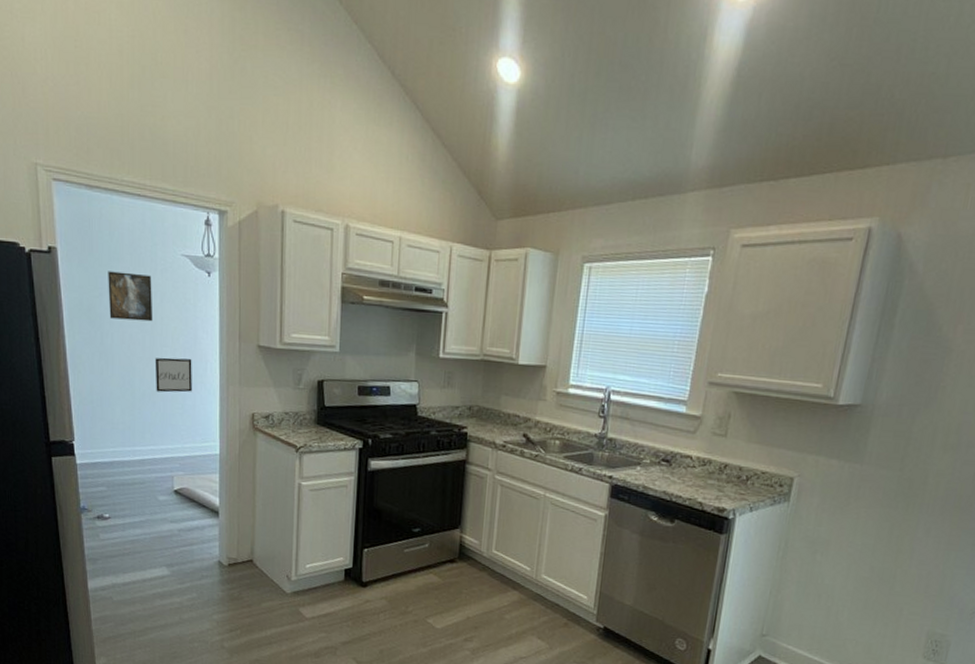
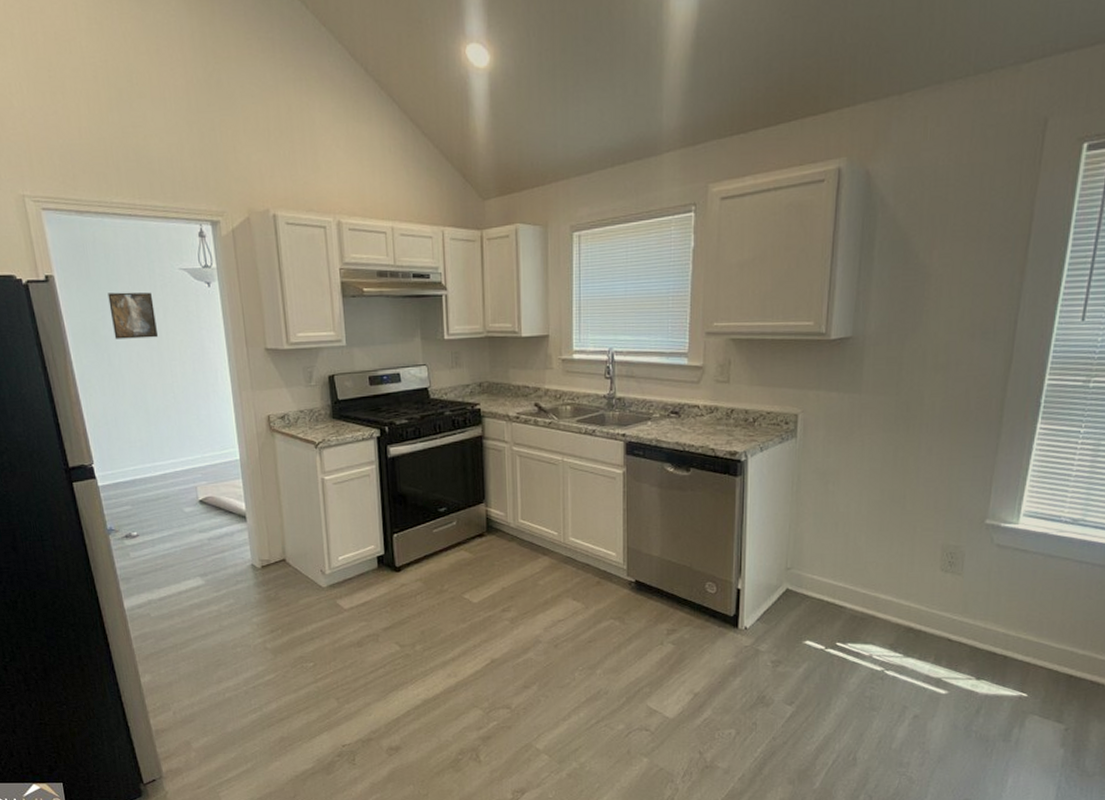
wall art: present [155,357,192,393] -> none [164,370,205,406]

